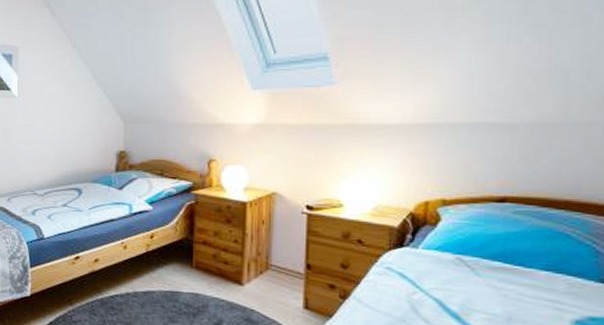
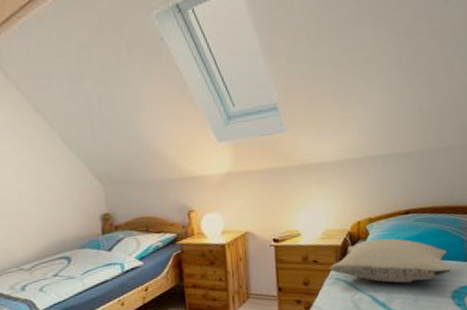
pillow: none [378,227,573,297] -> present [329,238,451,283]

